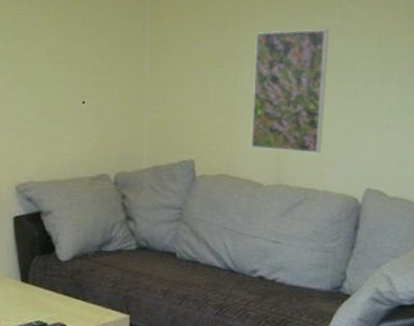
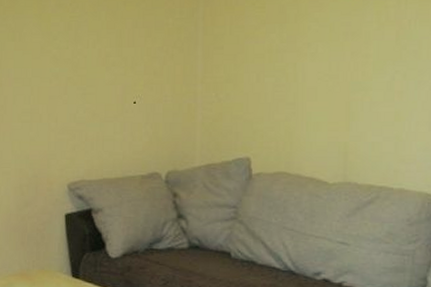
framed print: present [251,29,329,154] -> none [314,16,404,149]

